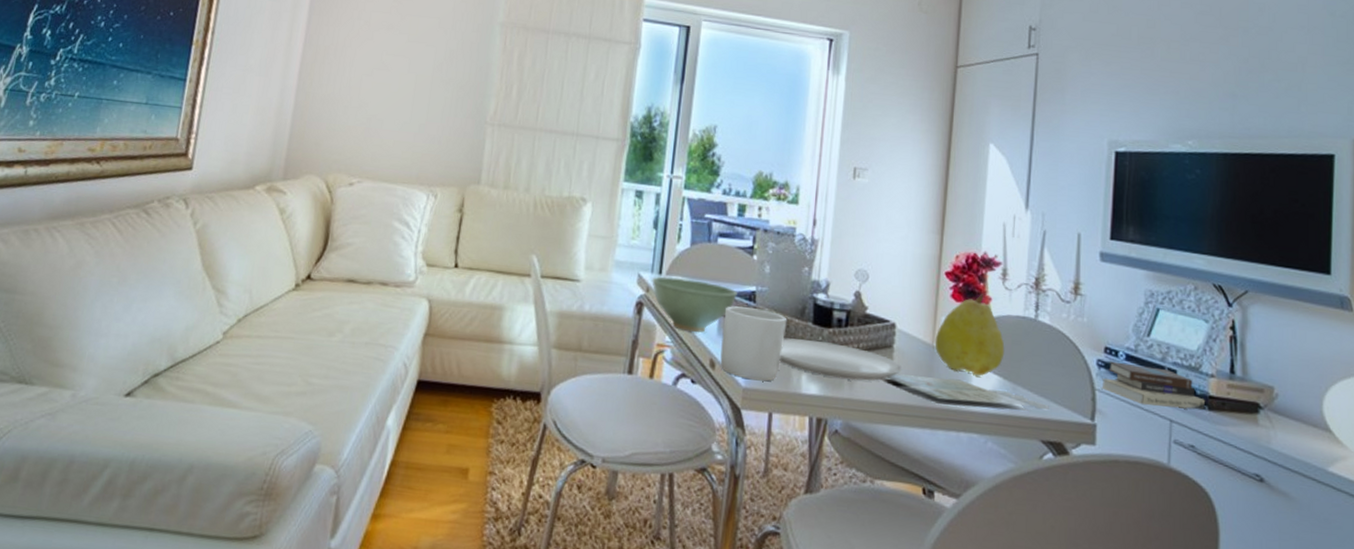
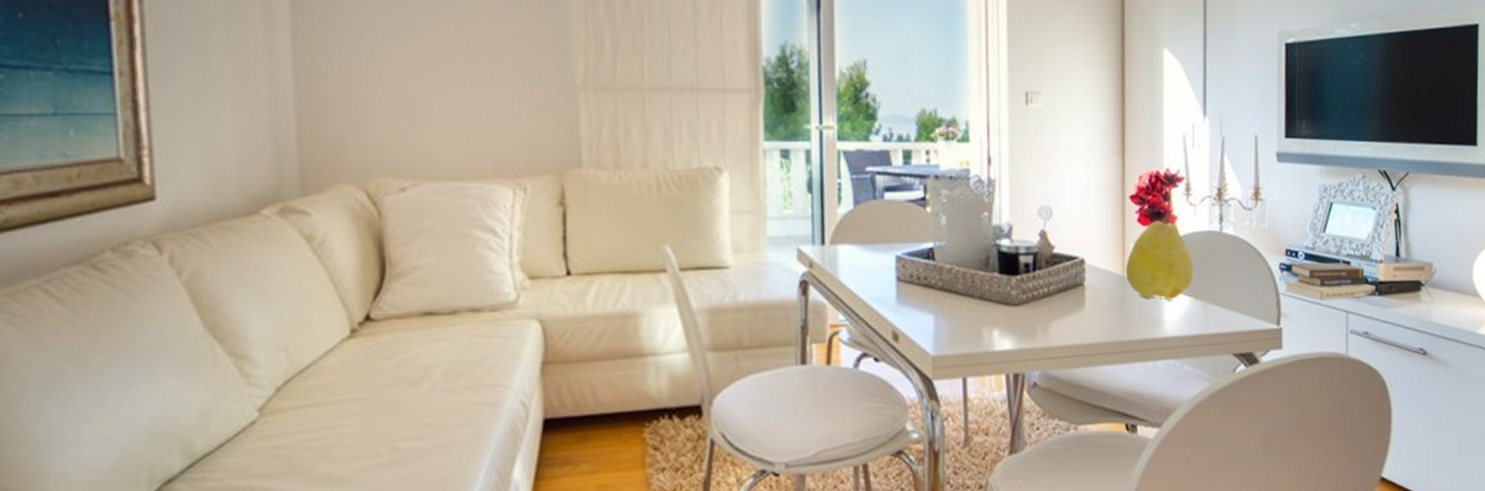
bowl: present [652,276,739,333] -> none [814,244,915,306]
mug: present [720,306,788,382] -> none [901,266,972,347]
plate: present [779,338,902,381] -> none [967,291,1095,328]
magazine: present [880,374,1049,411] -> none [1074,307,1238,337]

